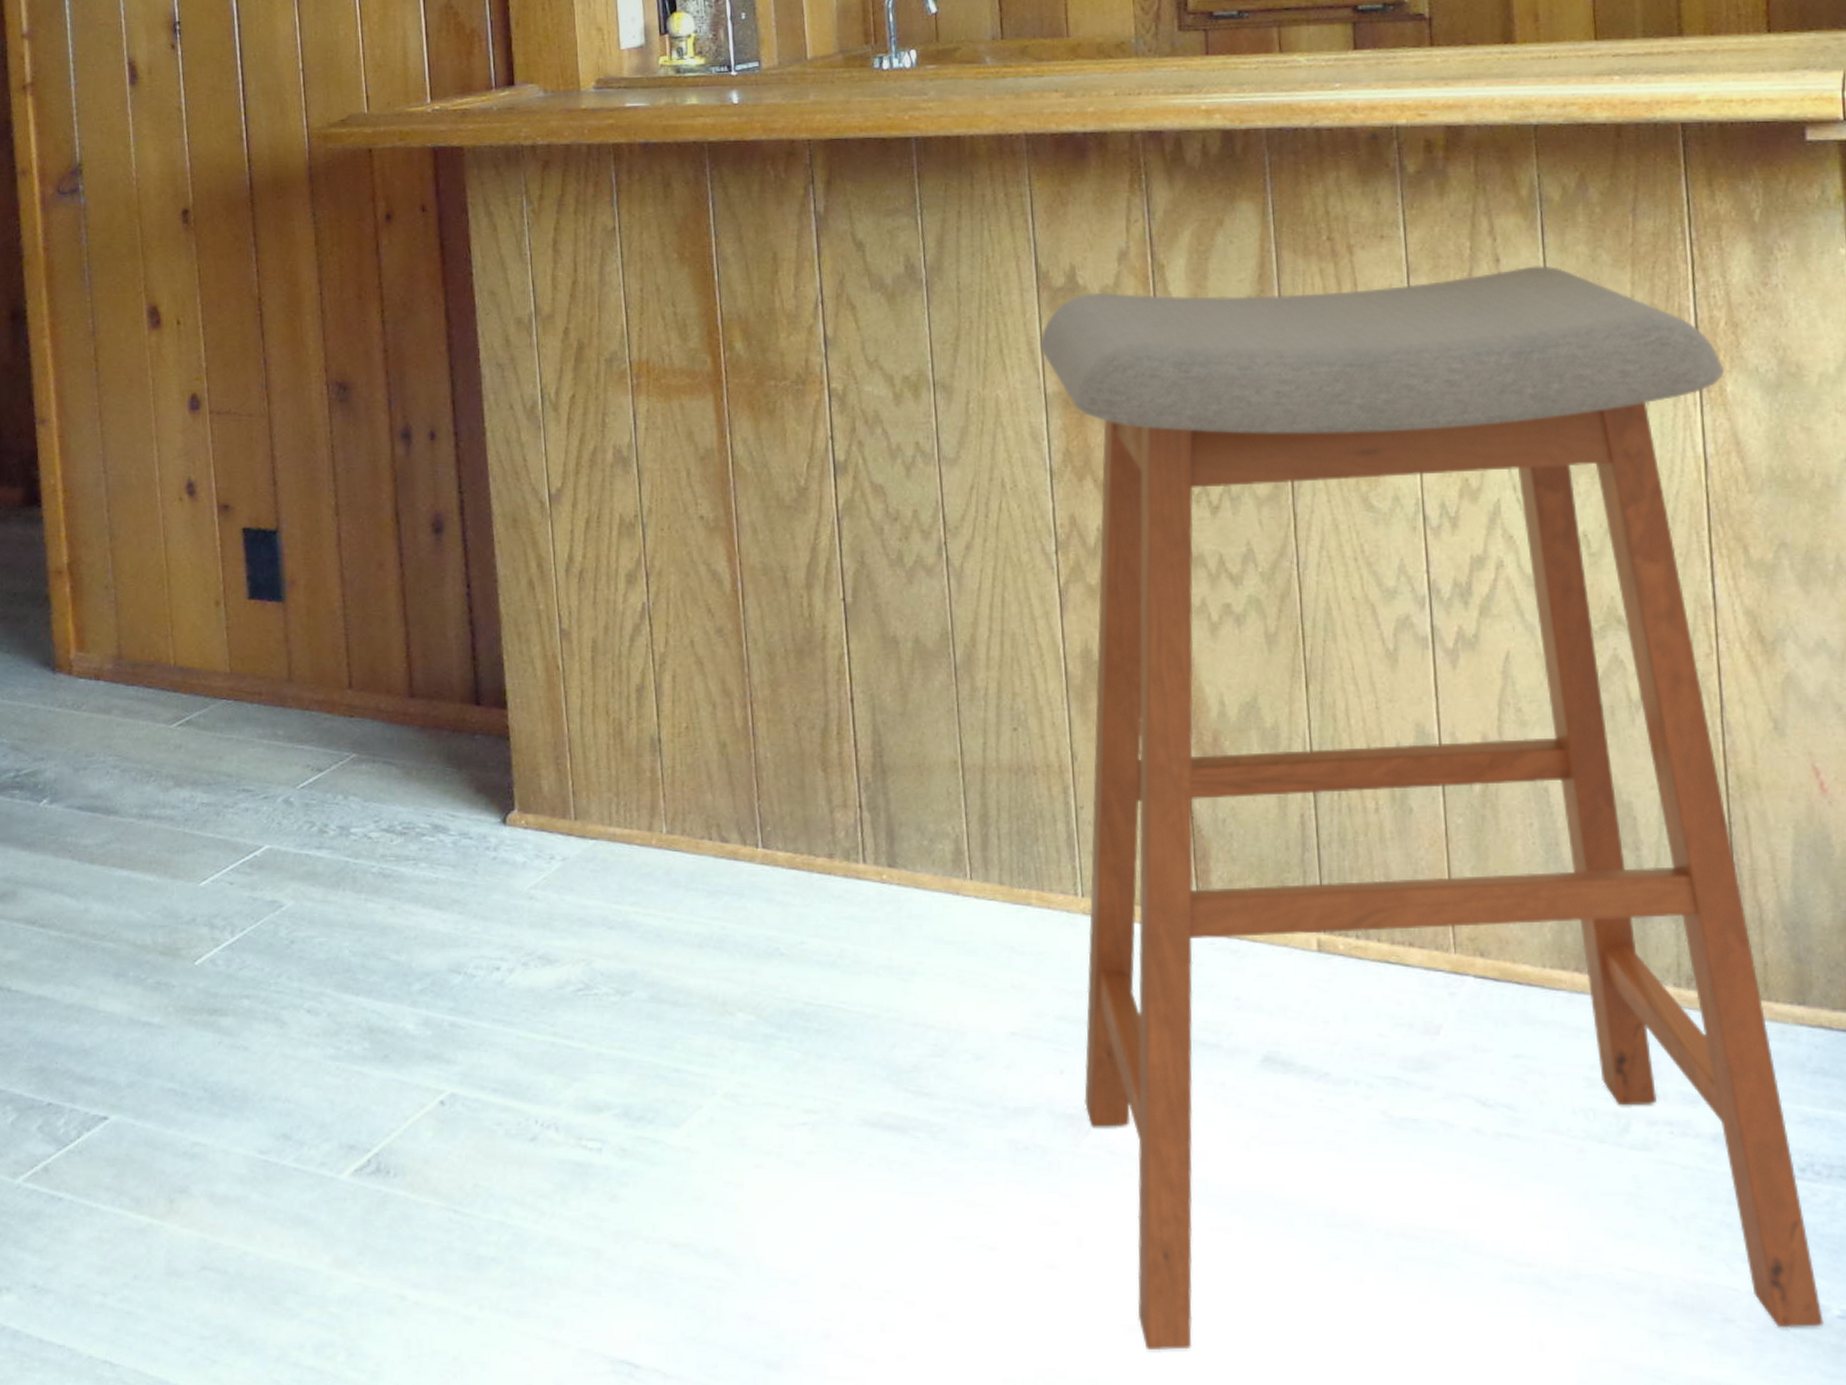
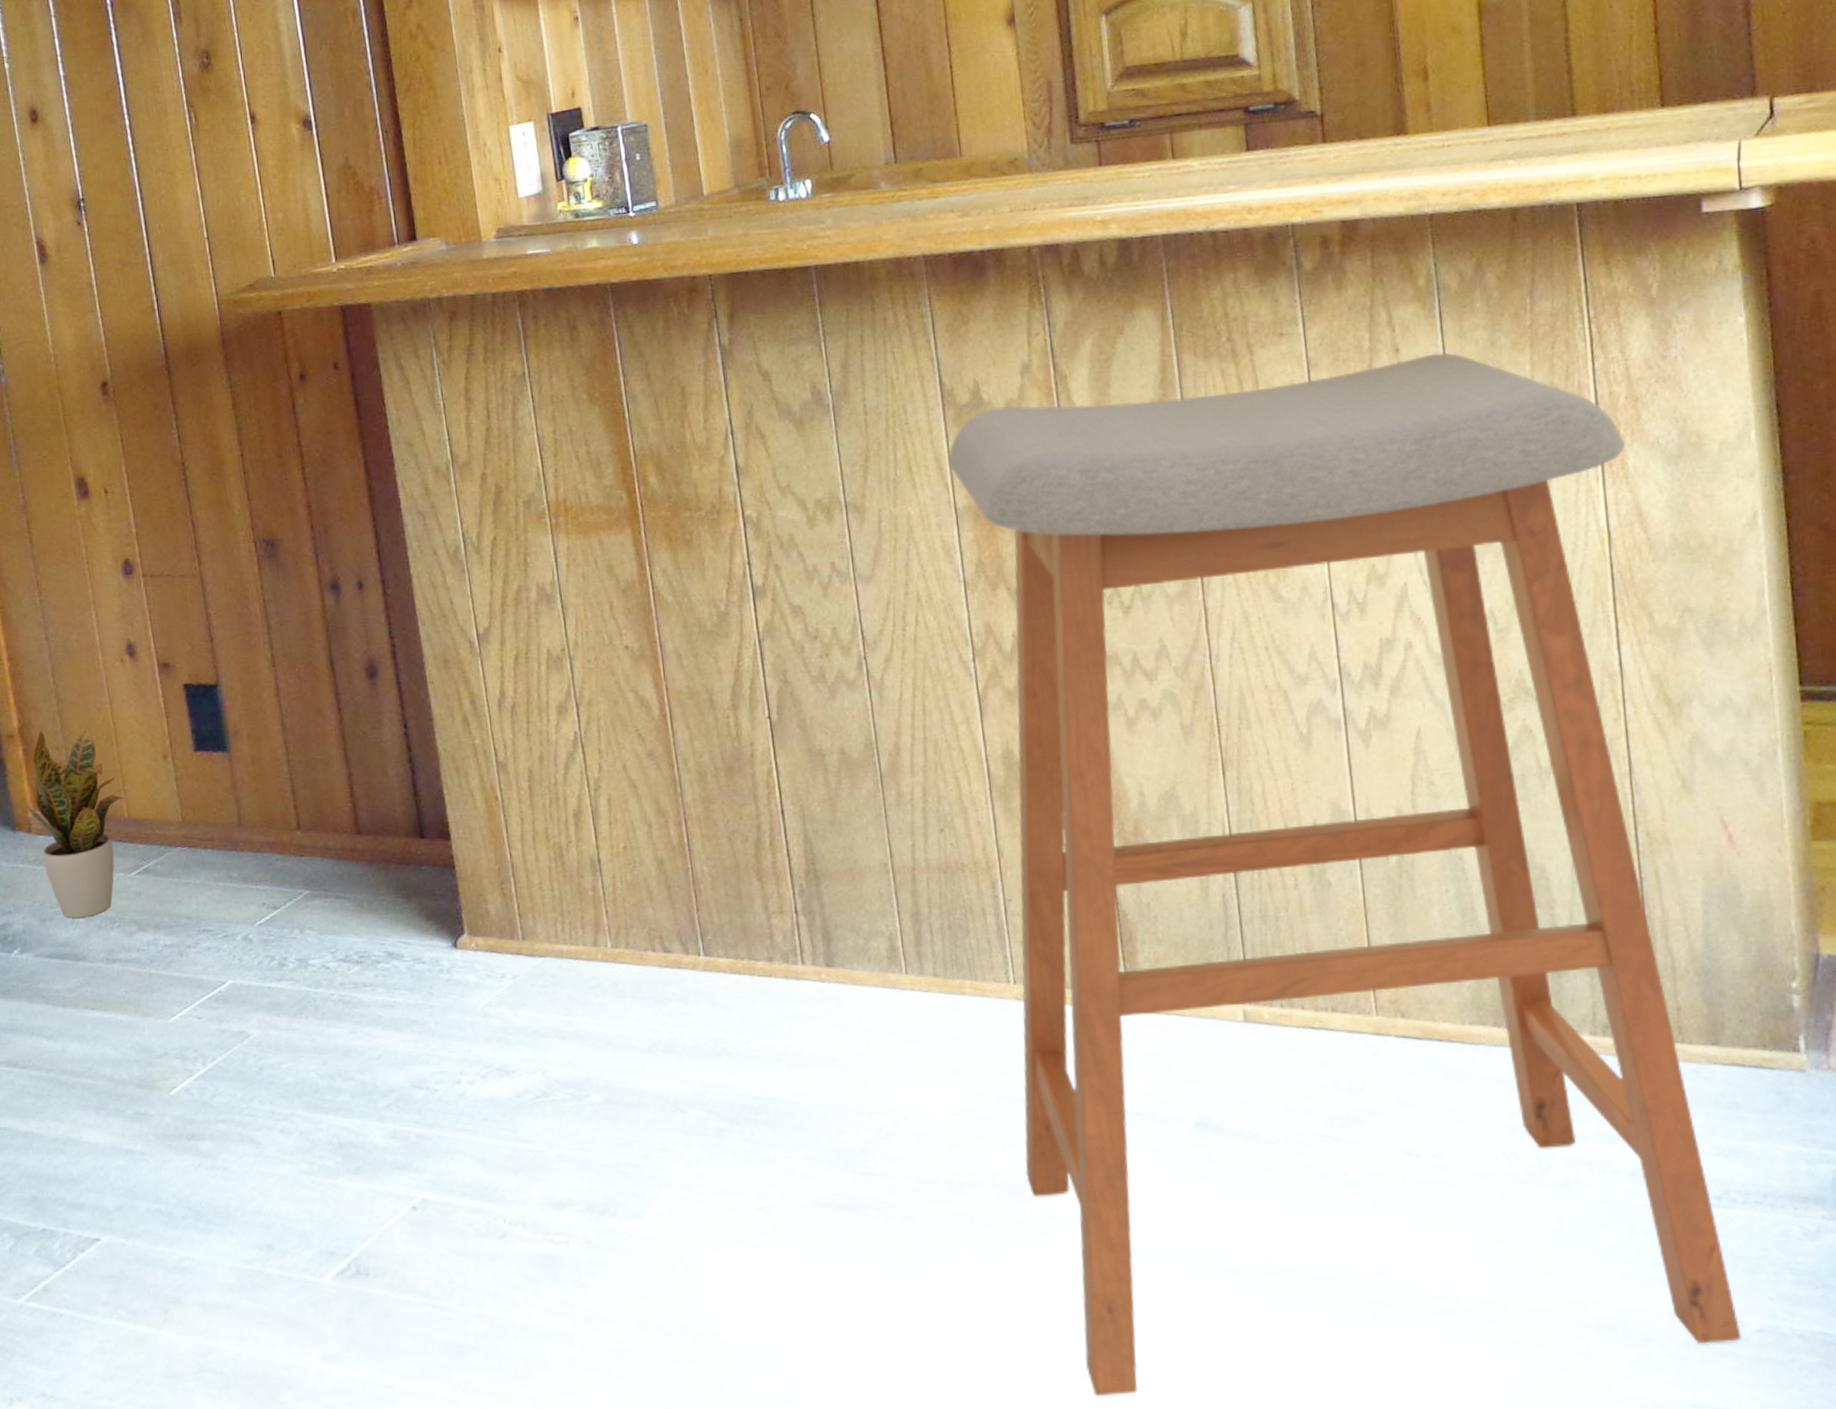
potted plant: none [66,567,174,769] -> present [23,728,127,918]

